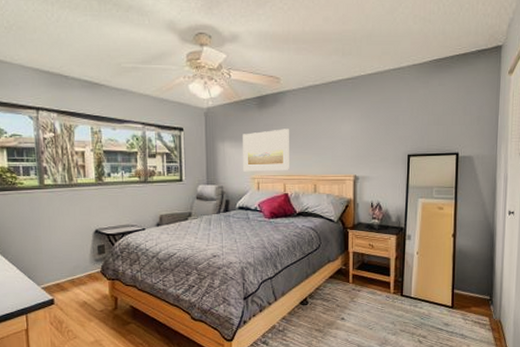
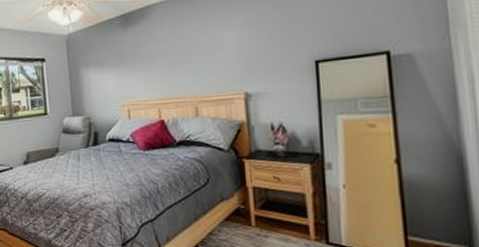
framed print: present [243,129,289,172] -> none [107,46,164,99]

